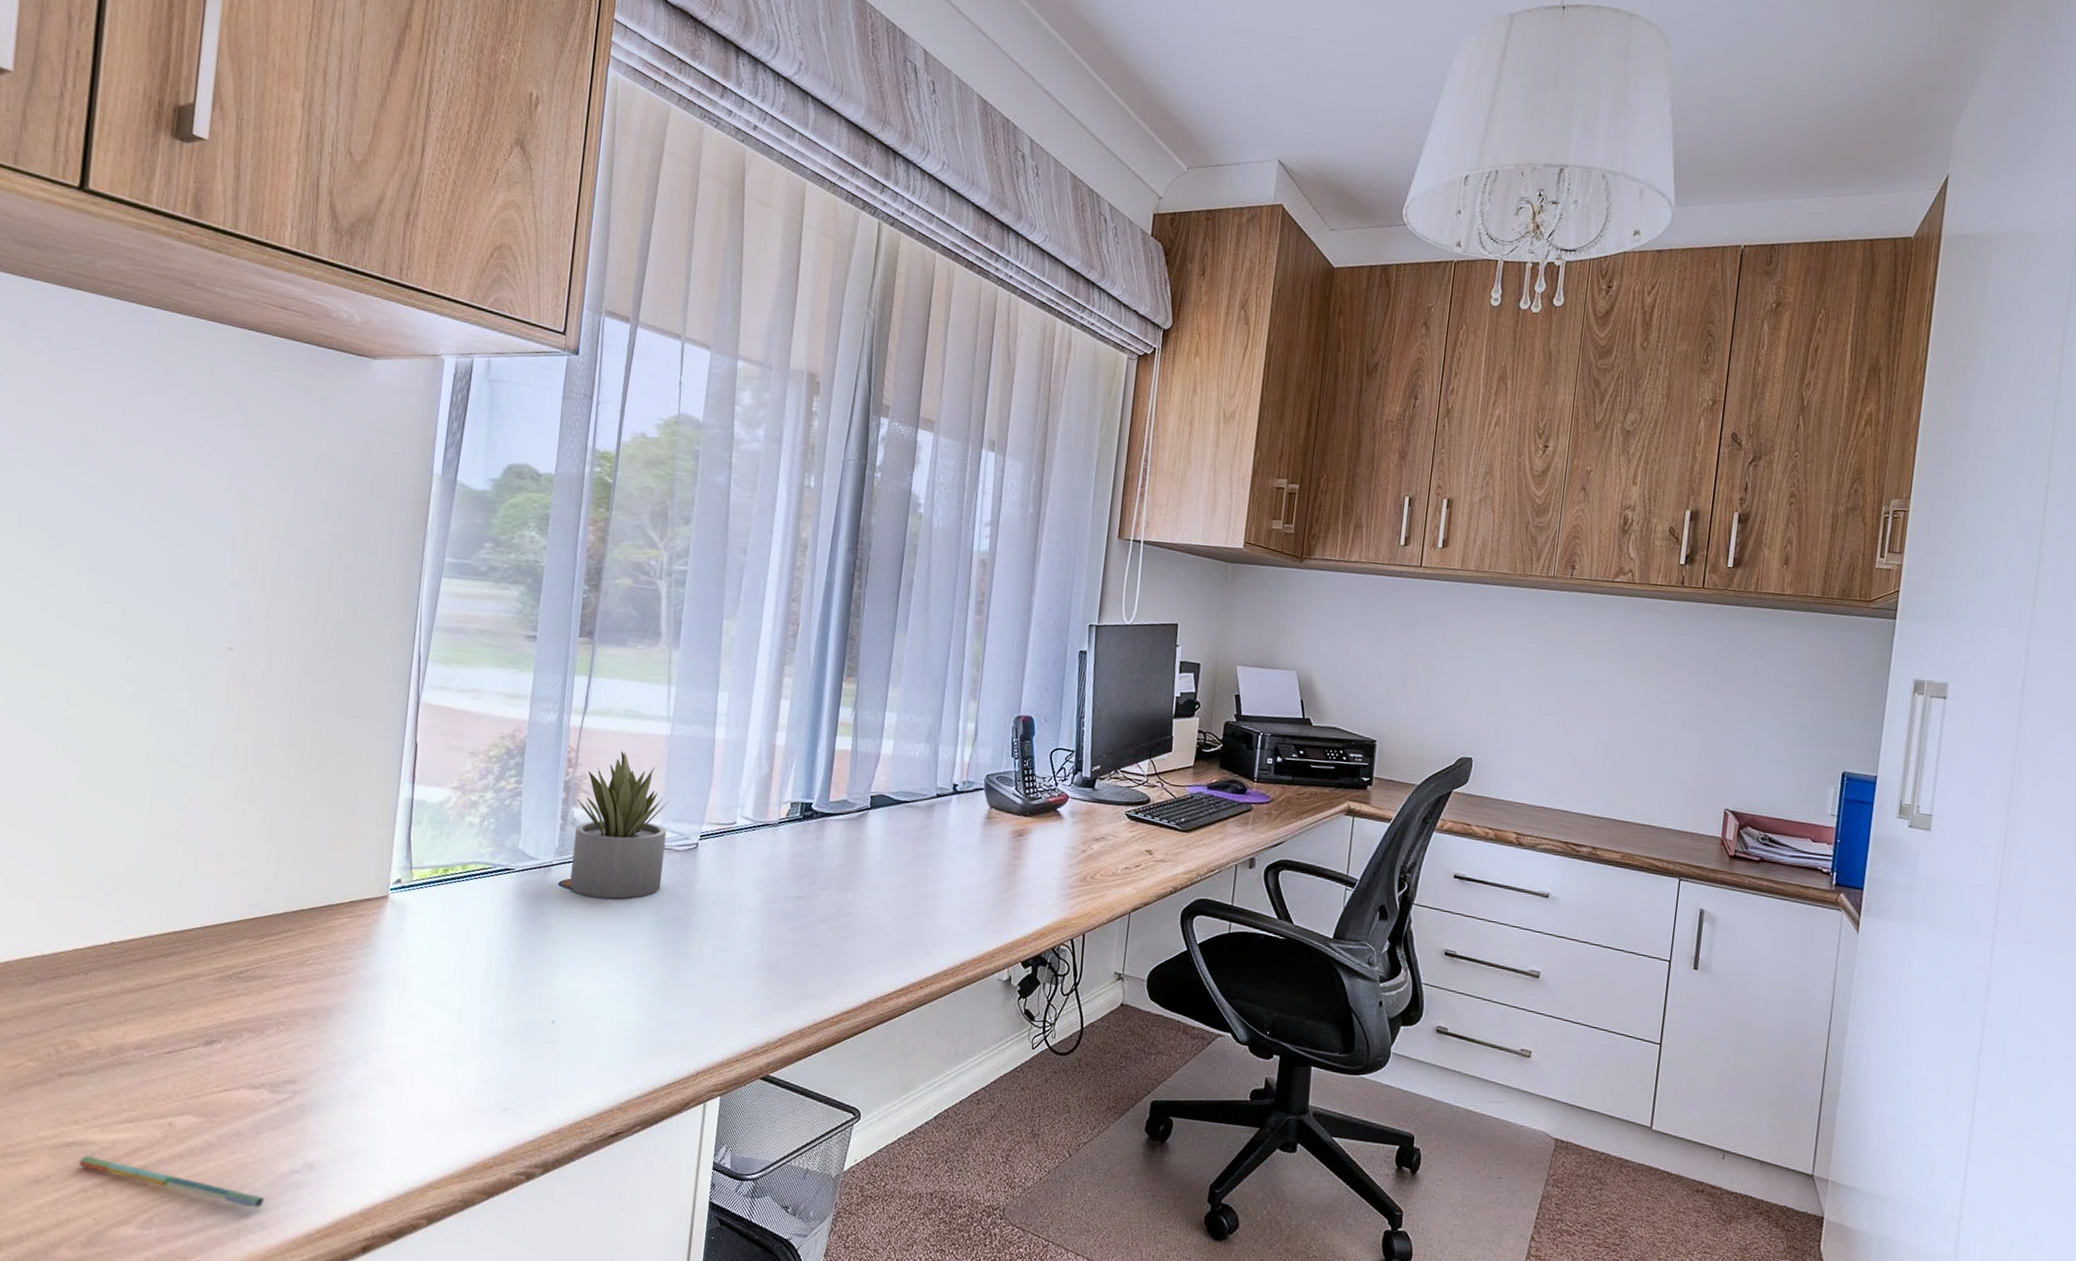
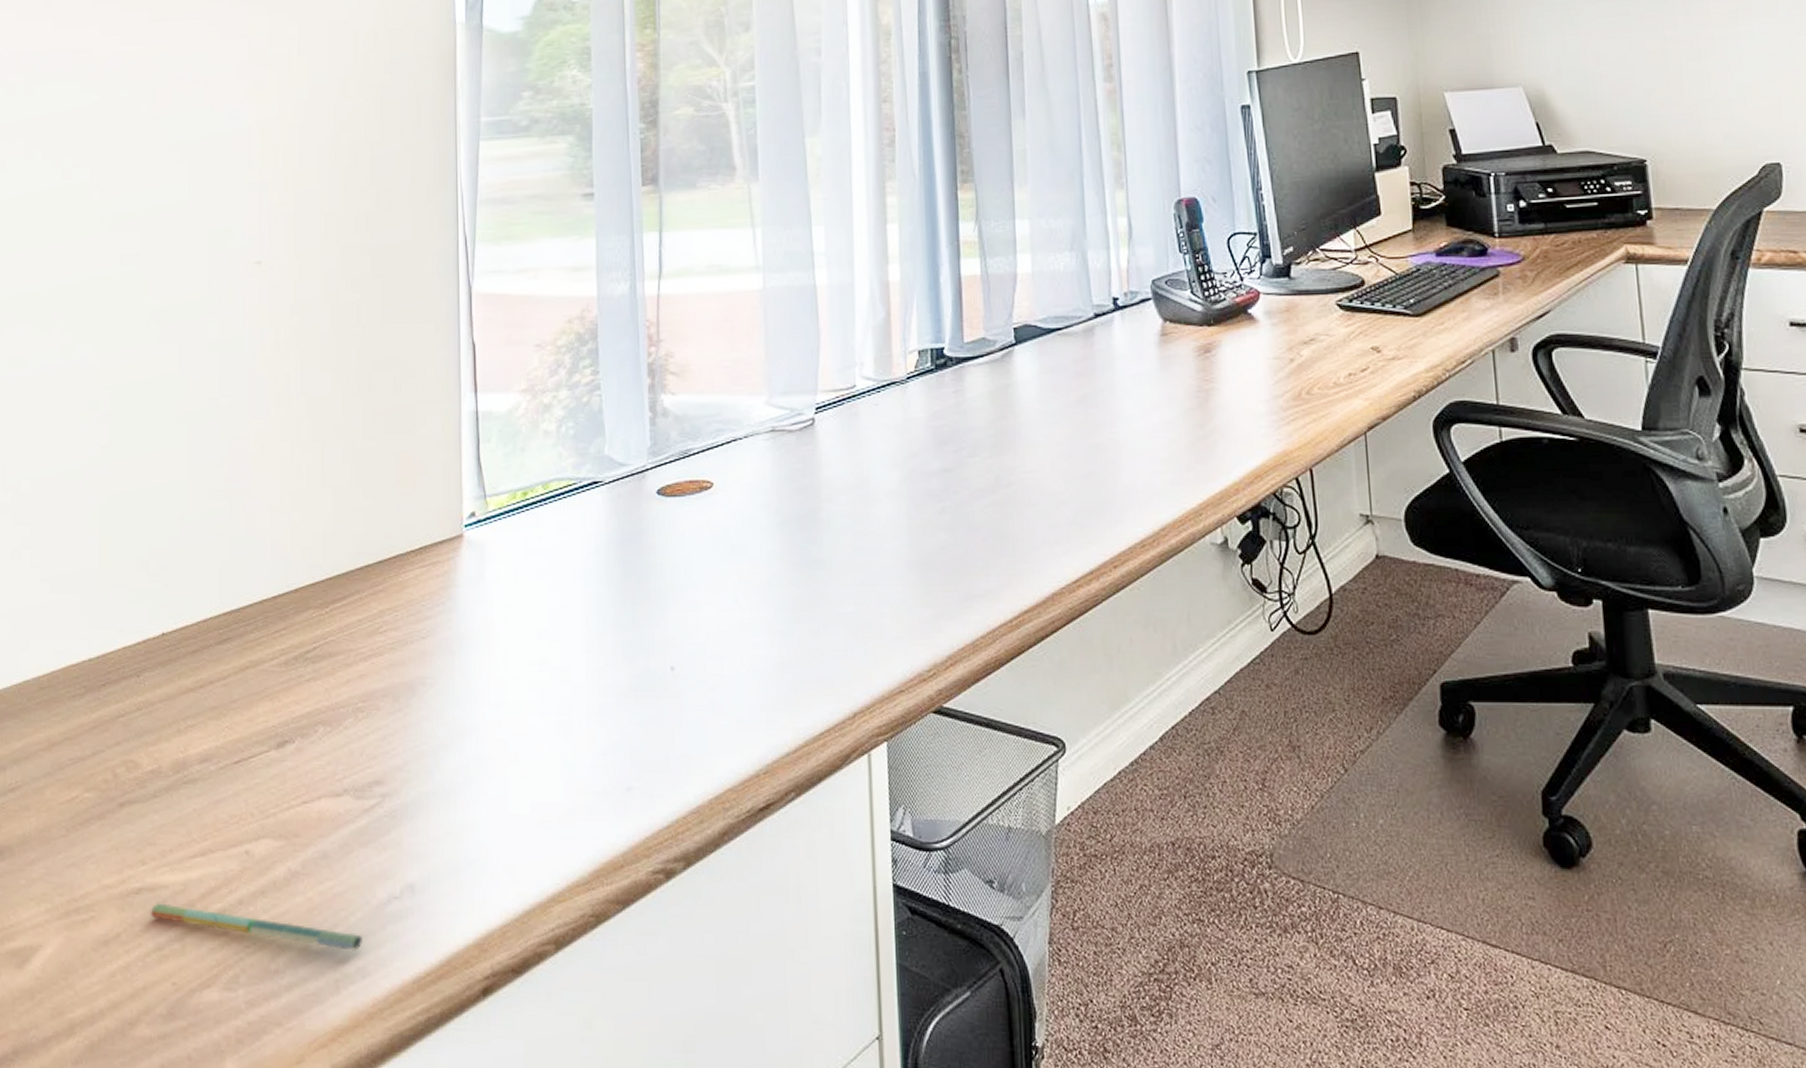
succulent plant: present [569,751,670,899] -> none [665,317,777,503]

